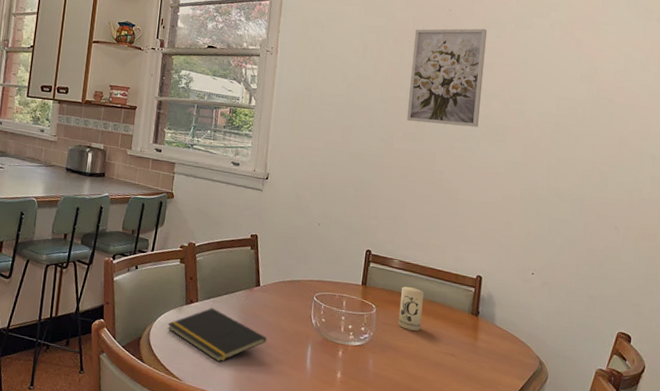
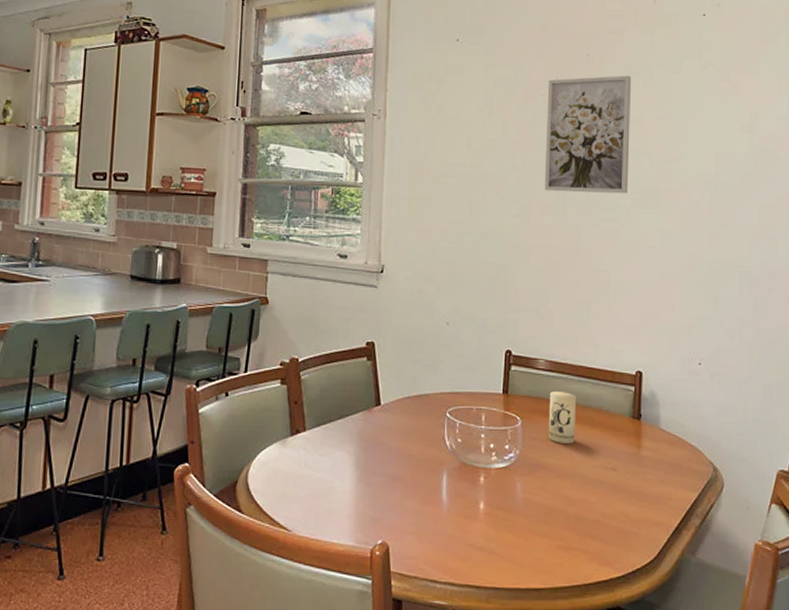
notepad: present [167,308,267,362] -> none [269,437,393,503]

